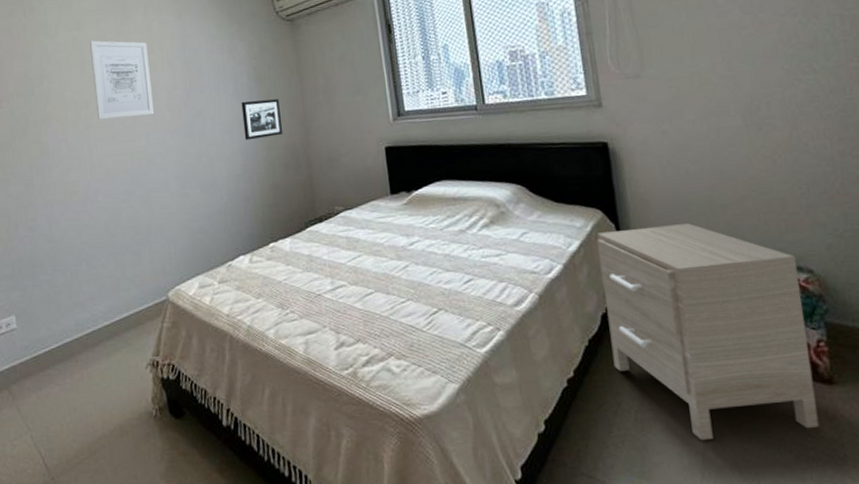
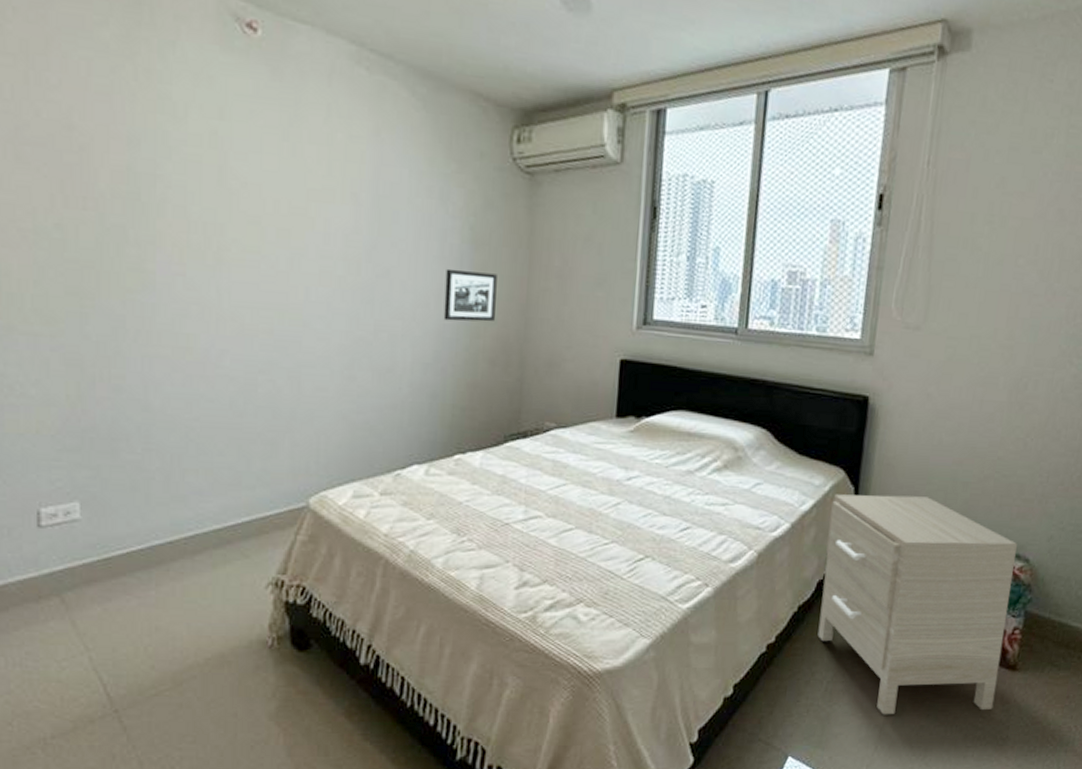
wall art: present [90,40,154,119] -> none [236,139,324,263]

